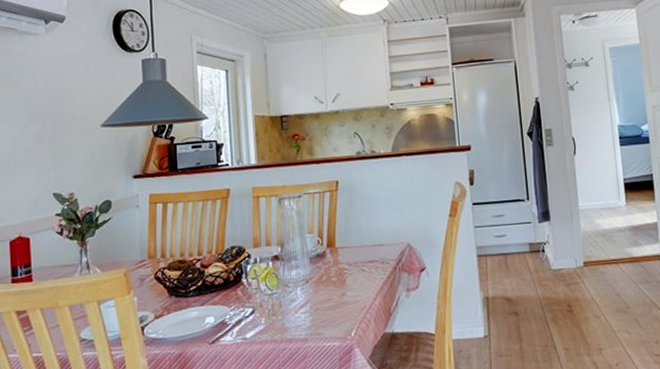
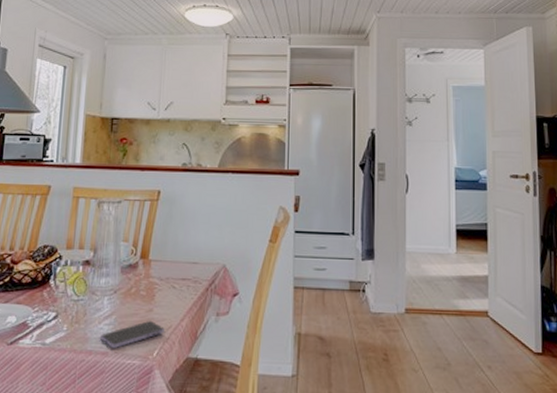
smartphone: none [297,304,359,335] -> present [99,321,164,349]

